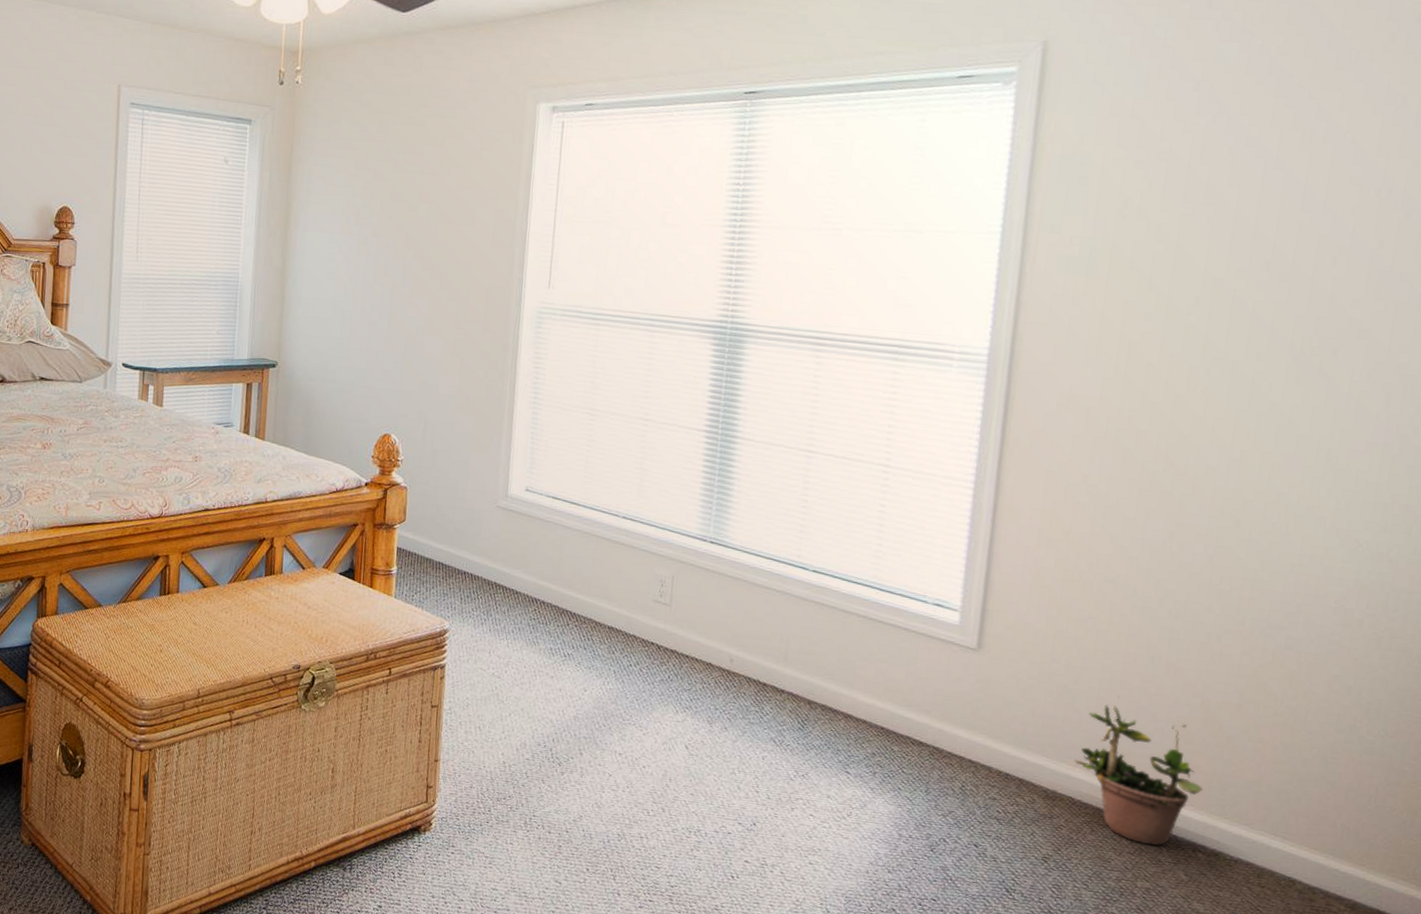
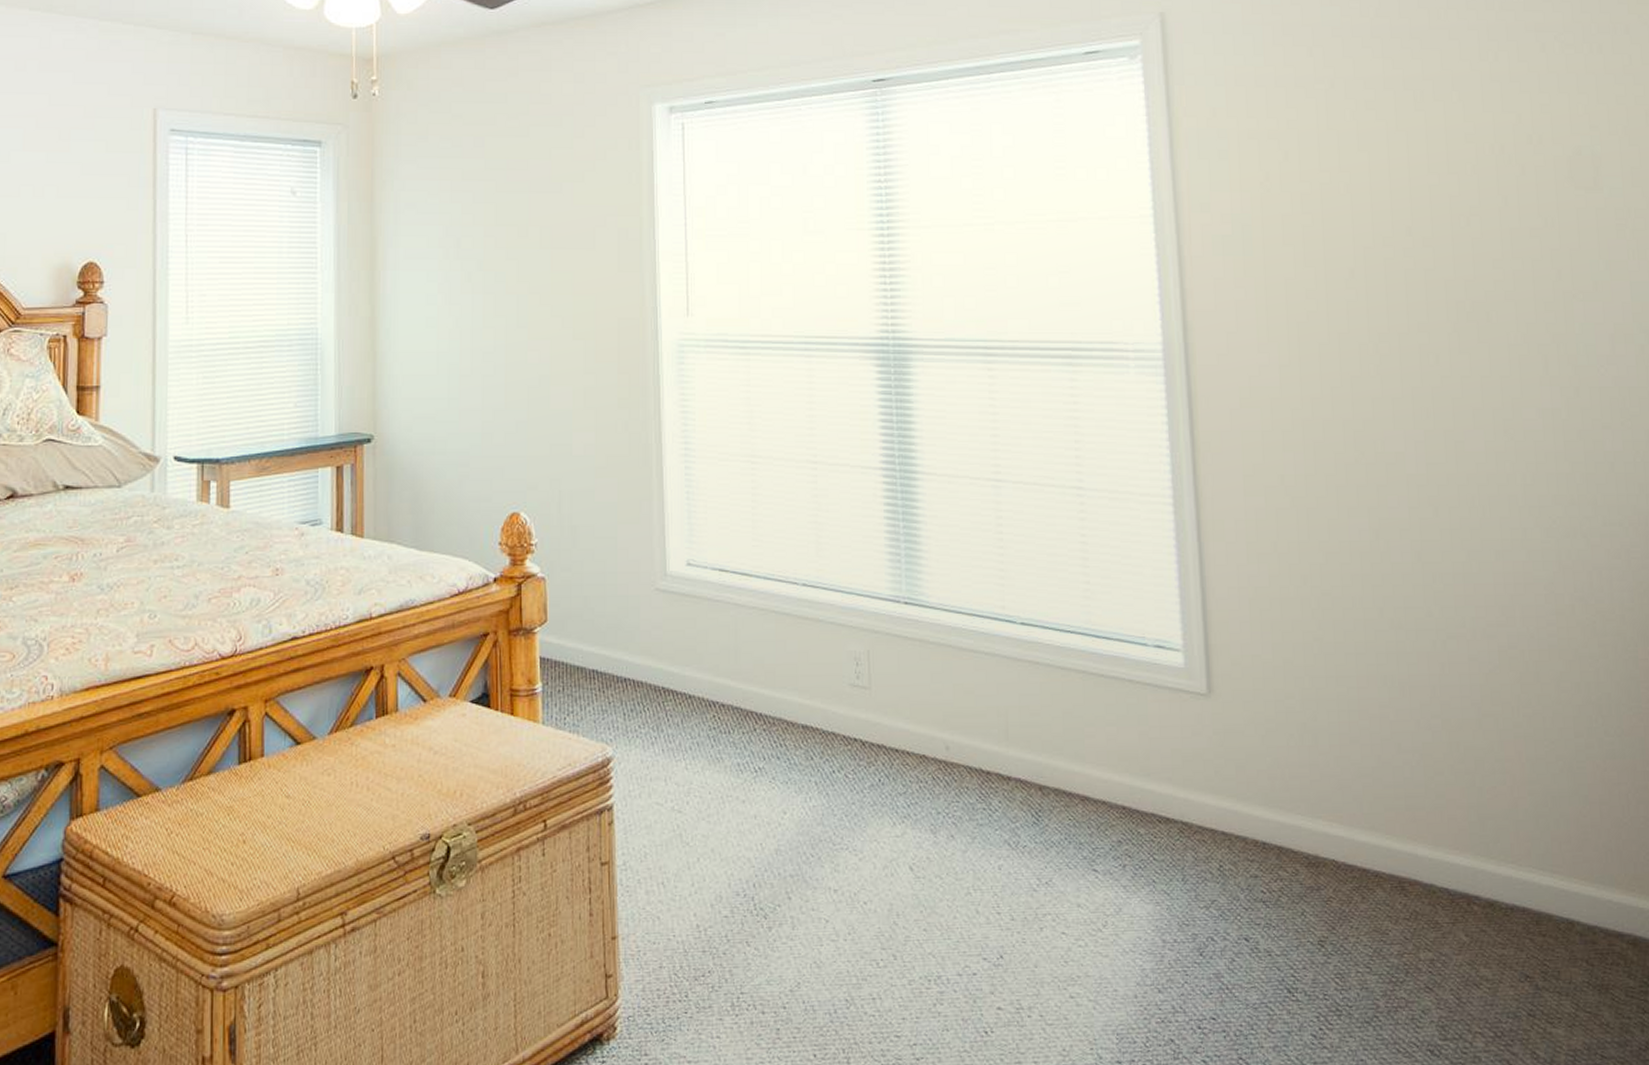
potted plant: present [1074,697,1203,846] -> none [1330,729,1463,906]

